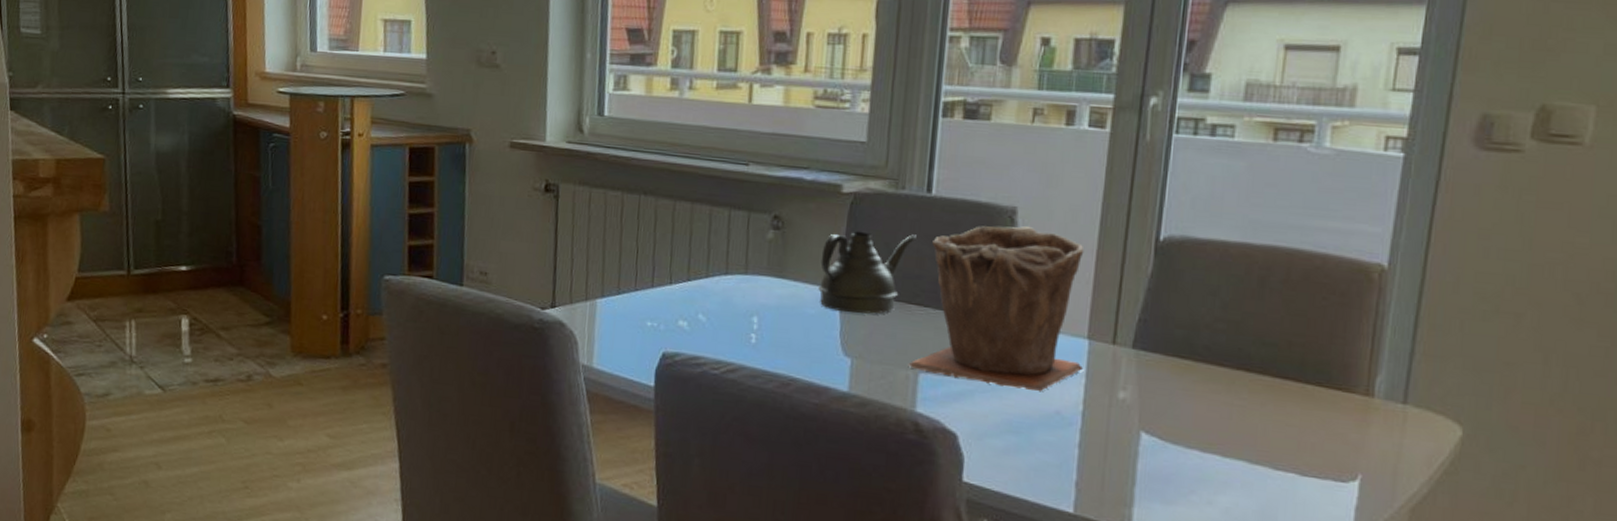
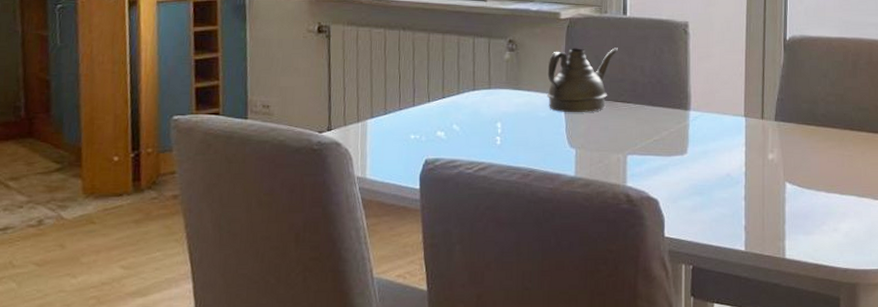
plant pot: present [908,225,1085,392] -> none [618,35,743,161]

